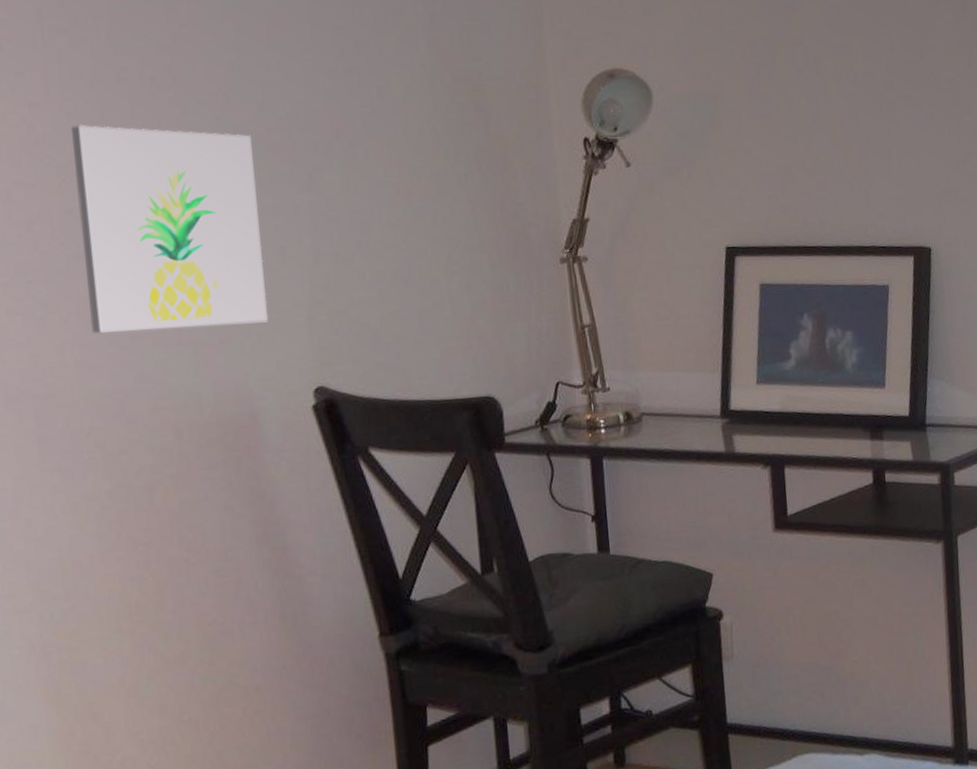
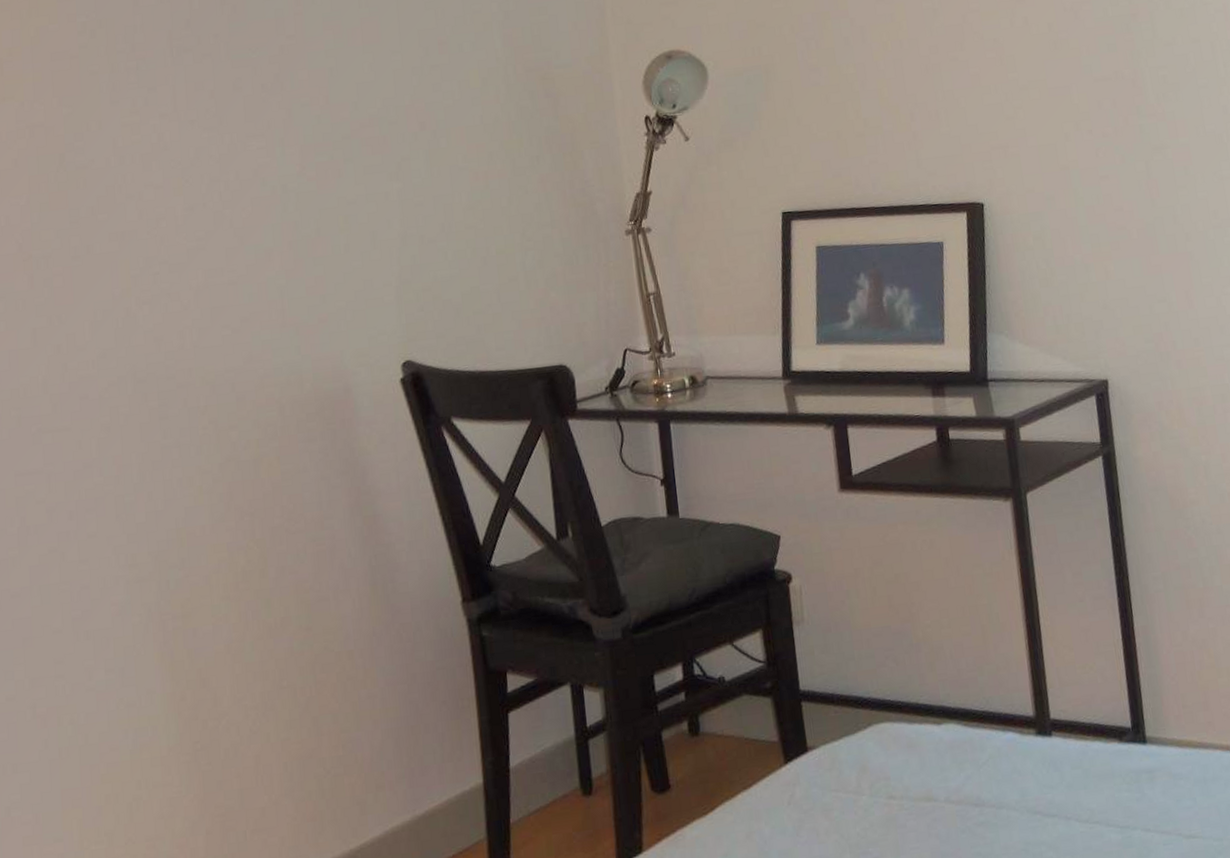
wall art: present [71,124,269,334] -> none [194,130,362,319]

